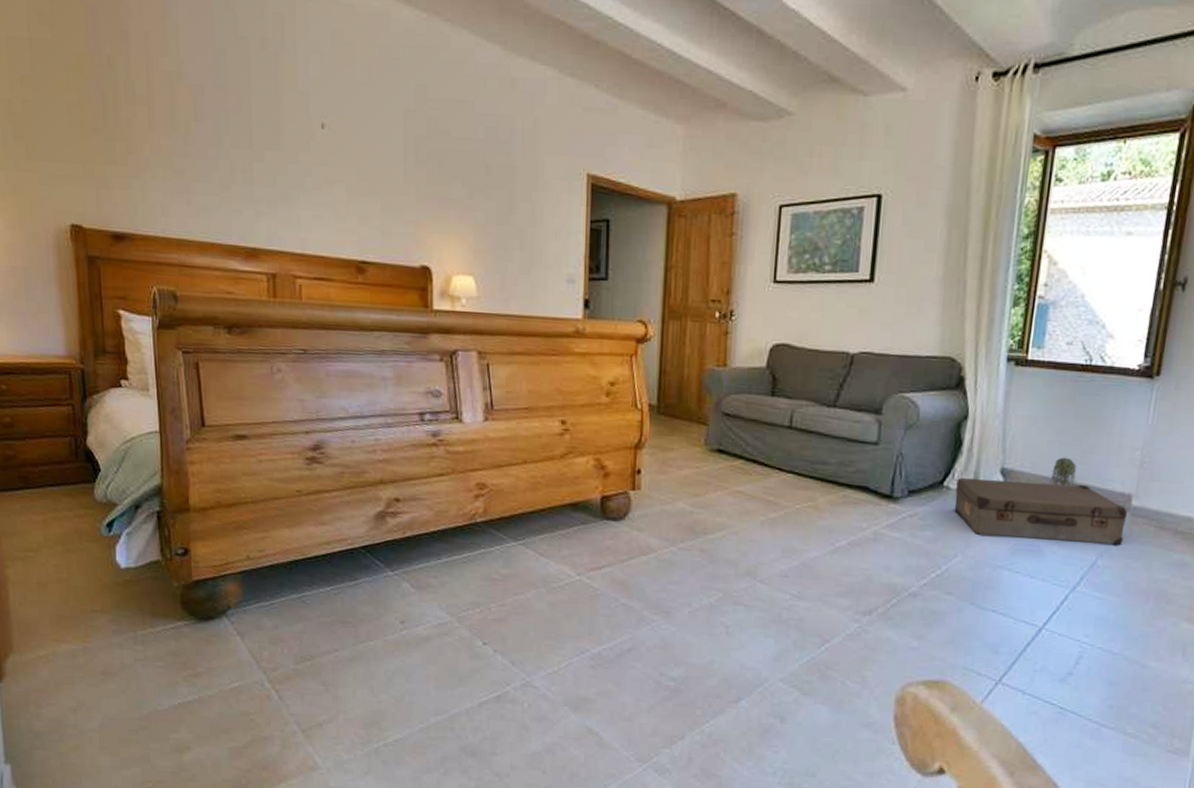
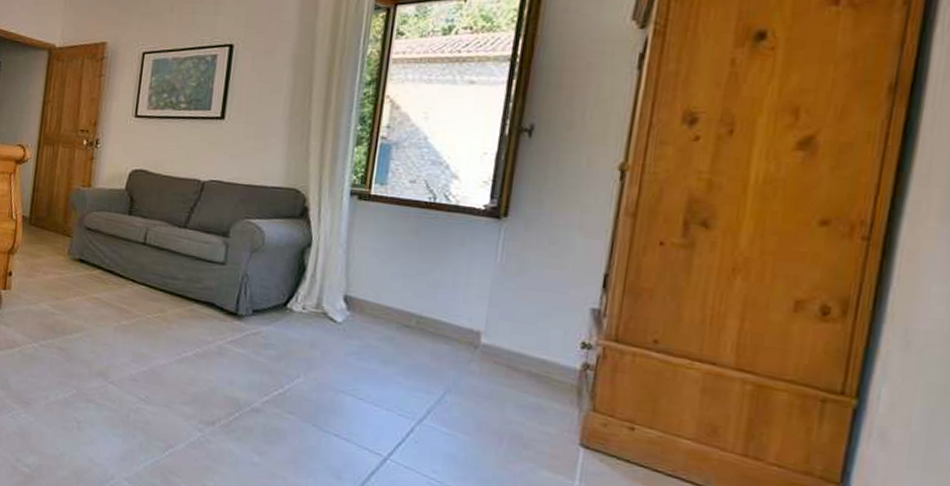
suitcase: present [954,477,1127,547] -> none [297,301,476,384]
potted plant: present [1049,457,1077,486] -> none [393,289,422,319]

